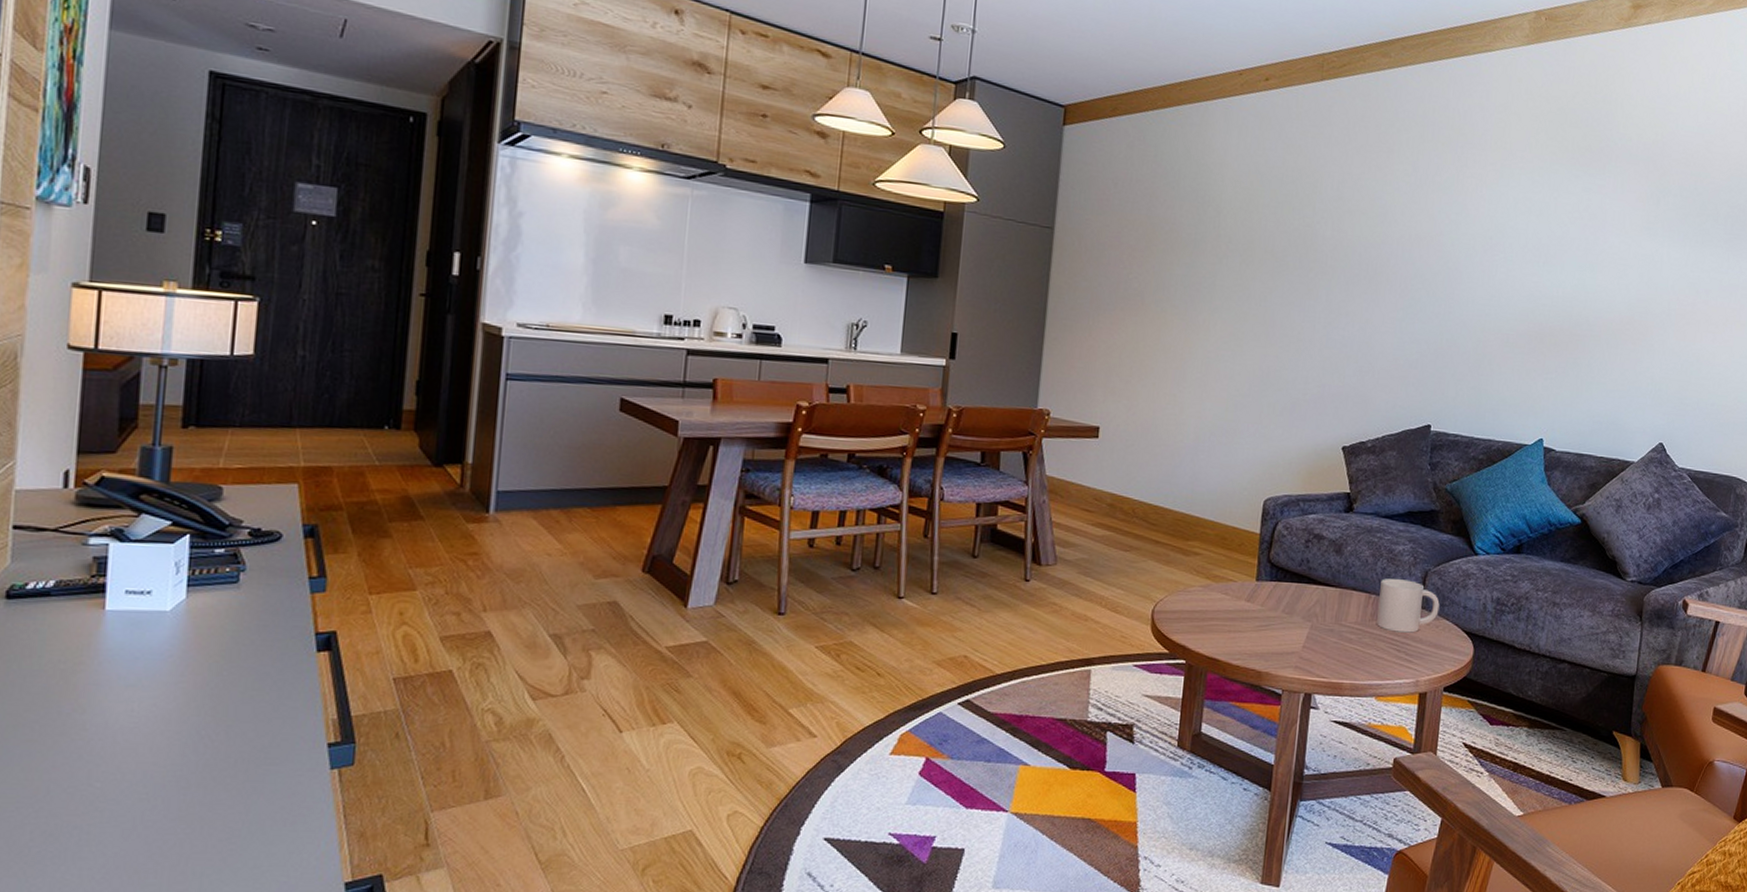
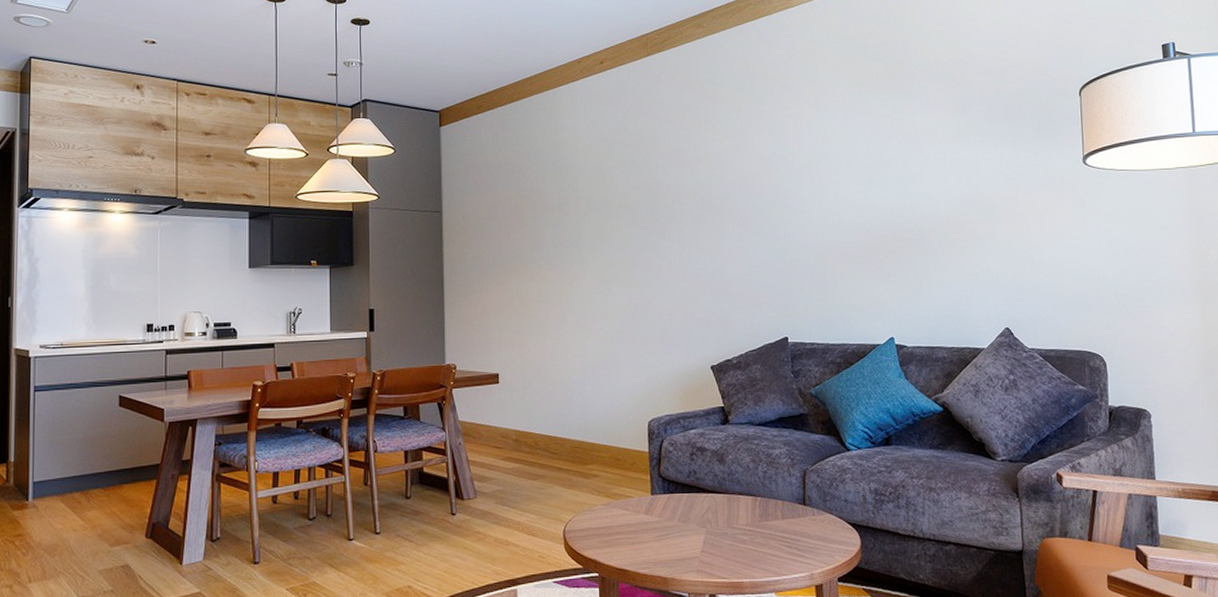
mug: present [1375,578,1440,633] -> none [764,480,822,530]

